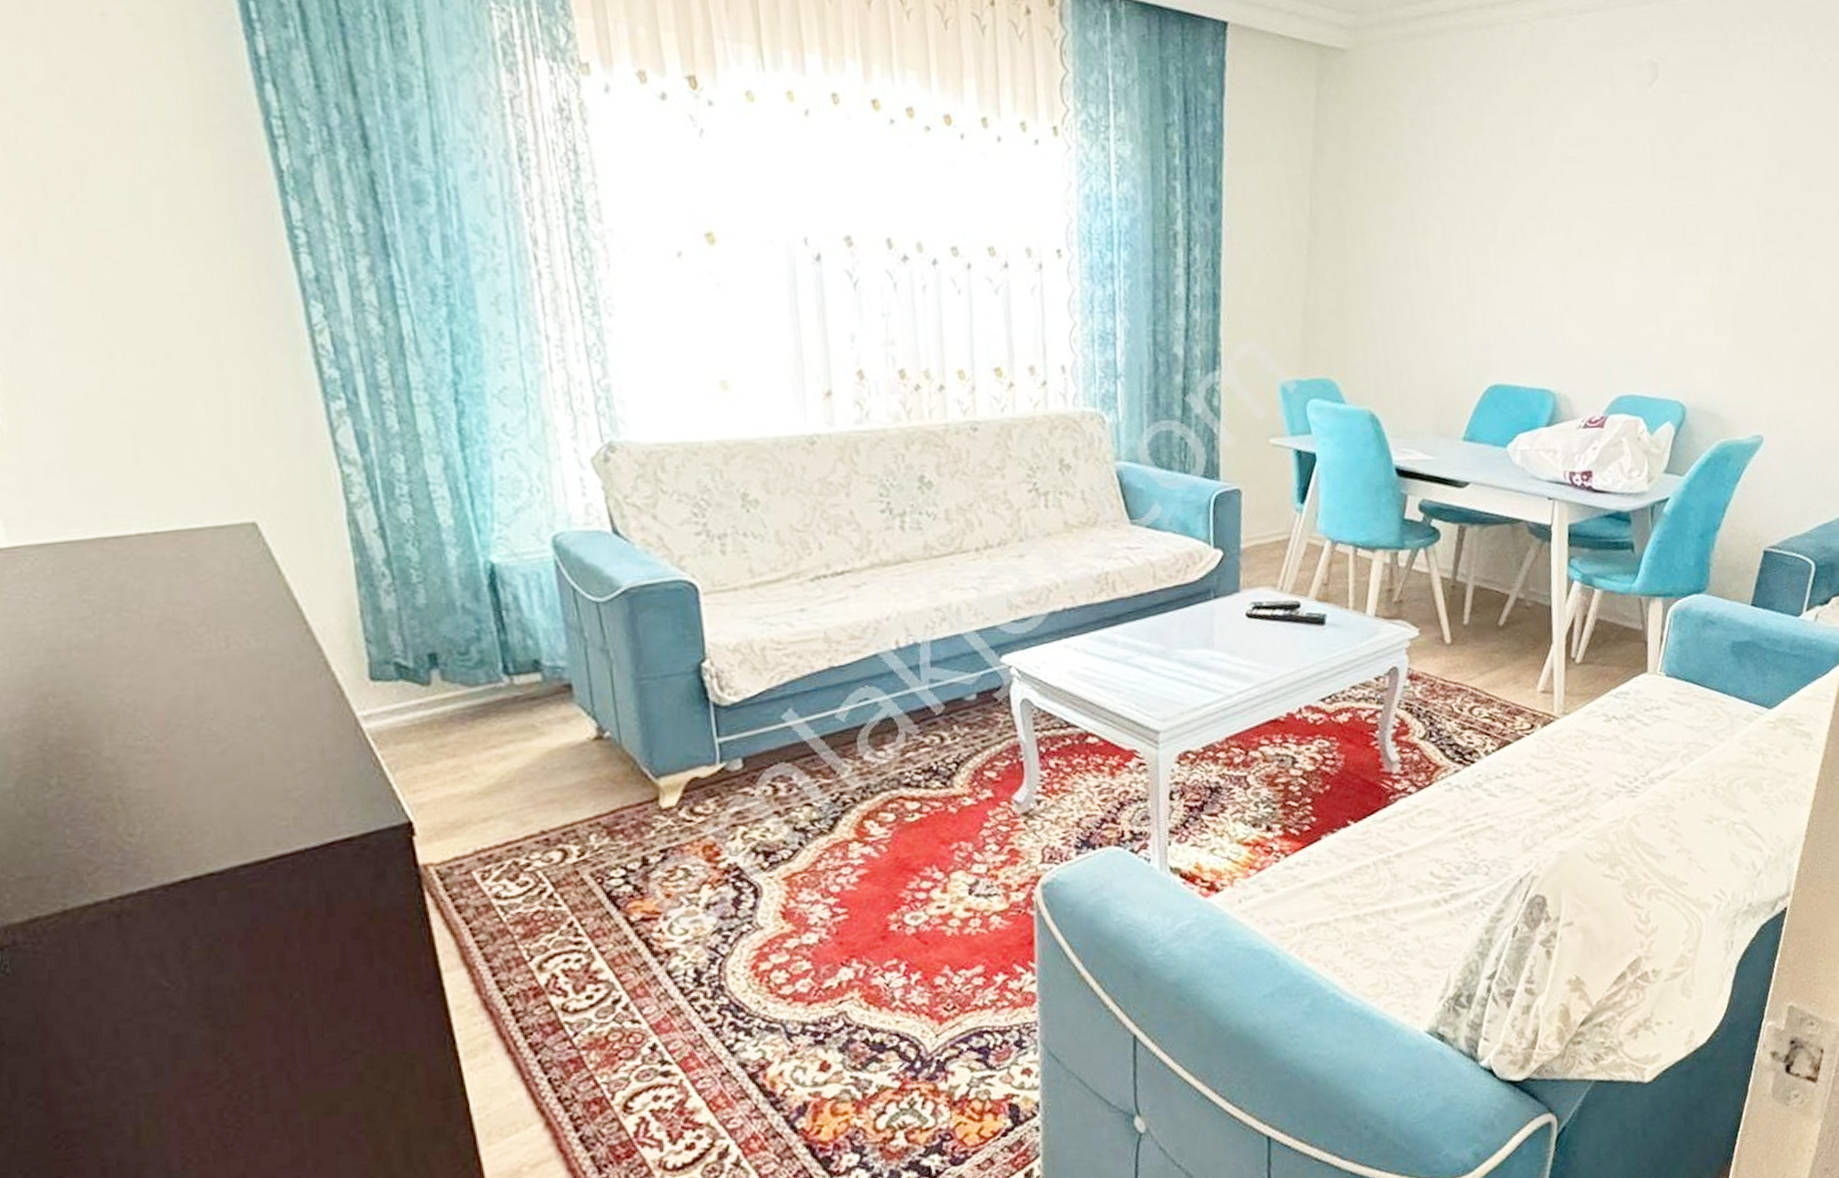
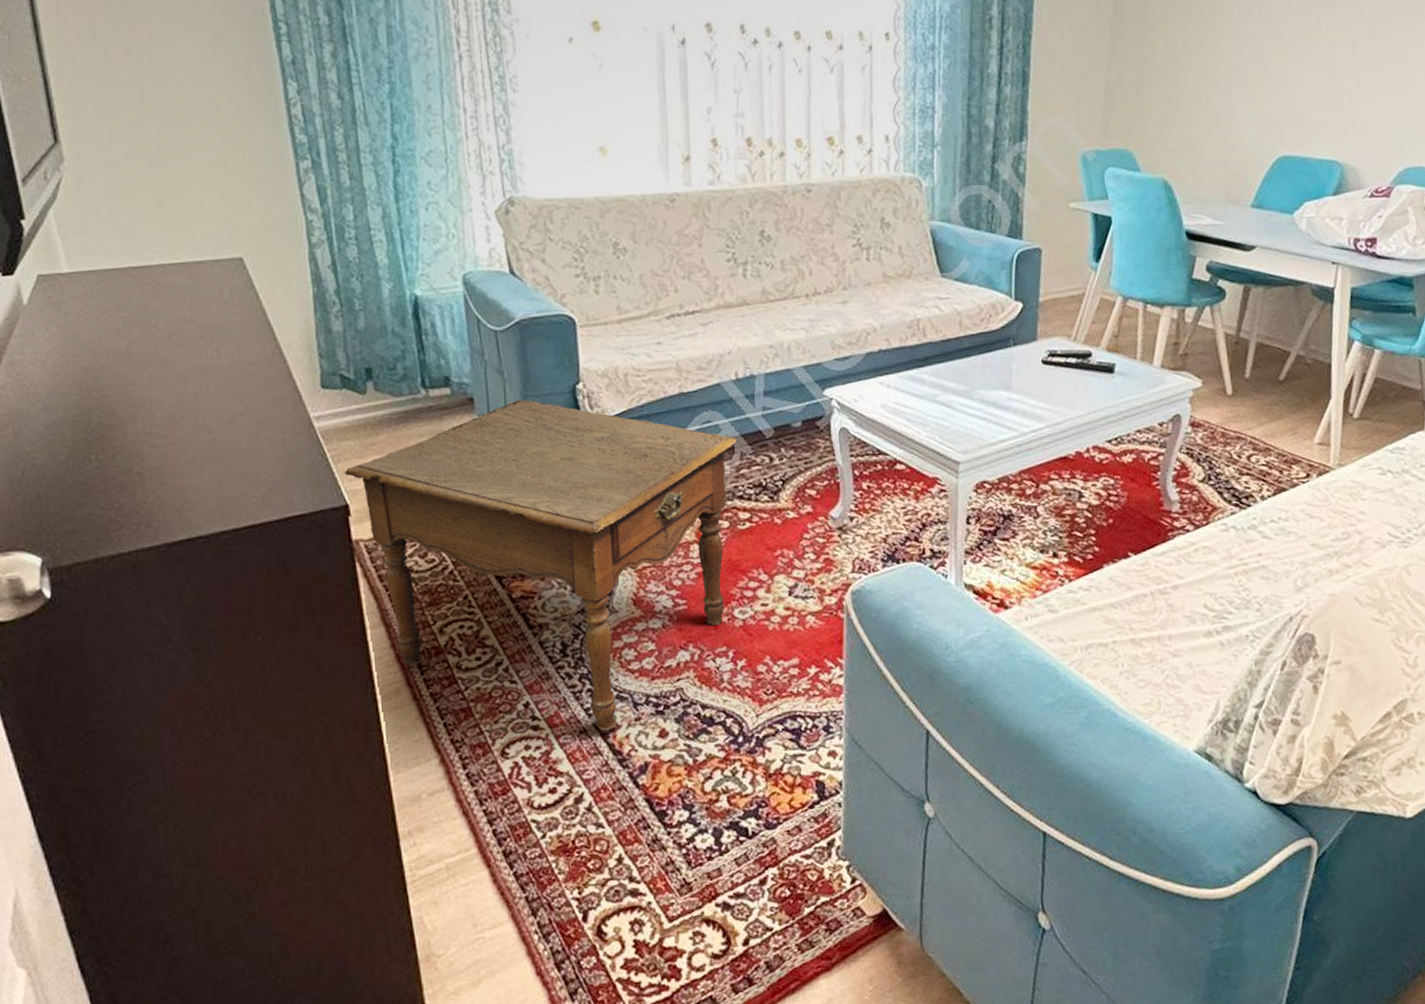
side table: none [404,683,904,1070] -> present [344,399,739,731]

